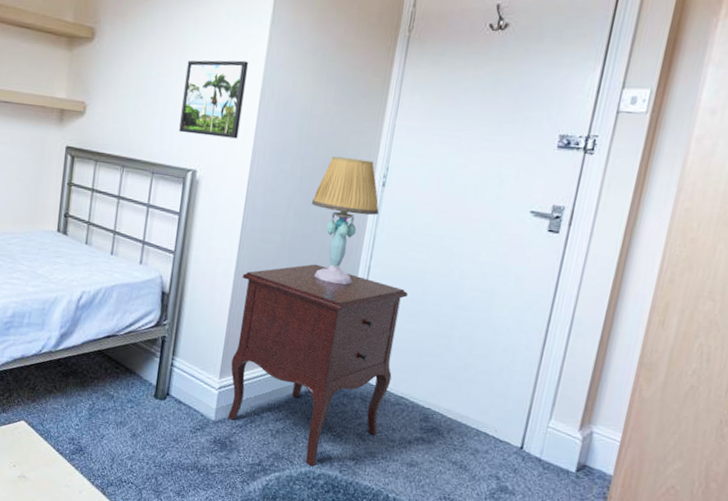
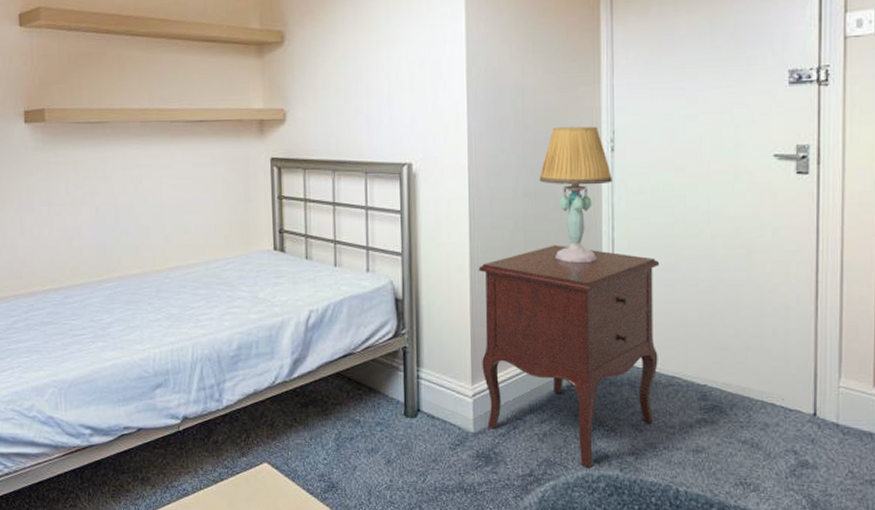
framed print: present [179,60,248,139] -> none [385,42,450,126]

